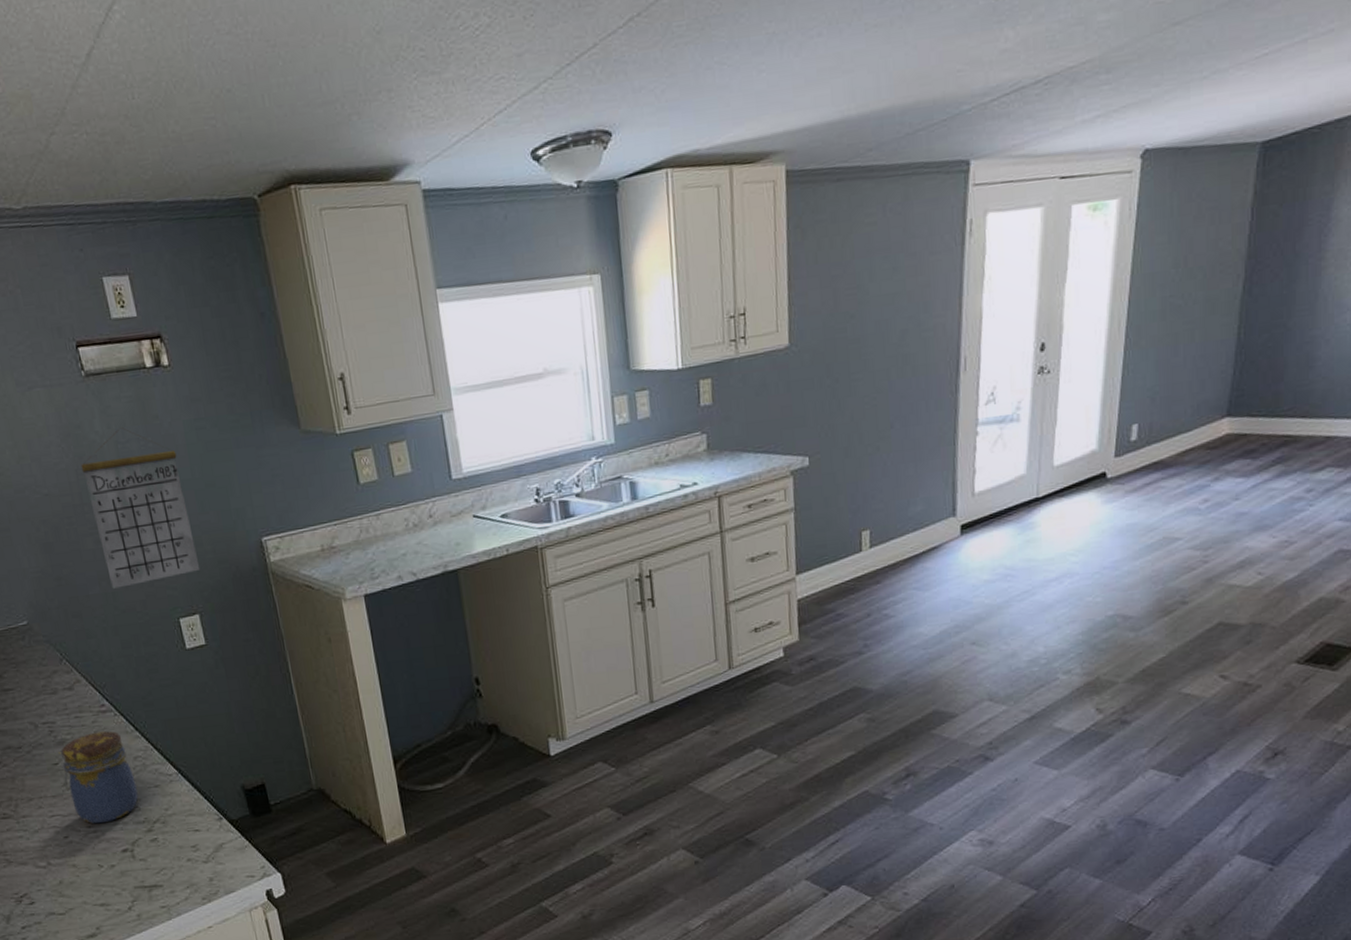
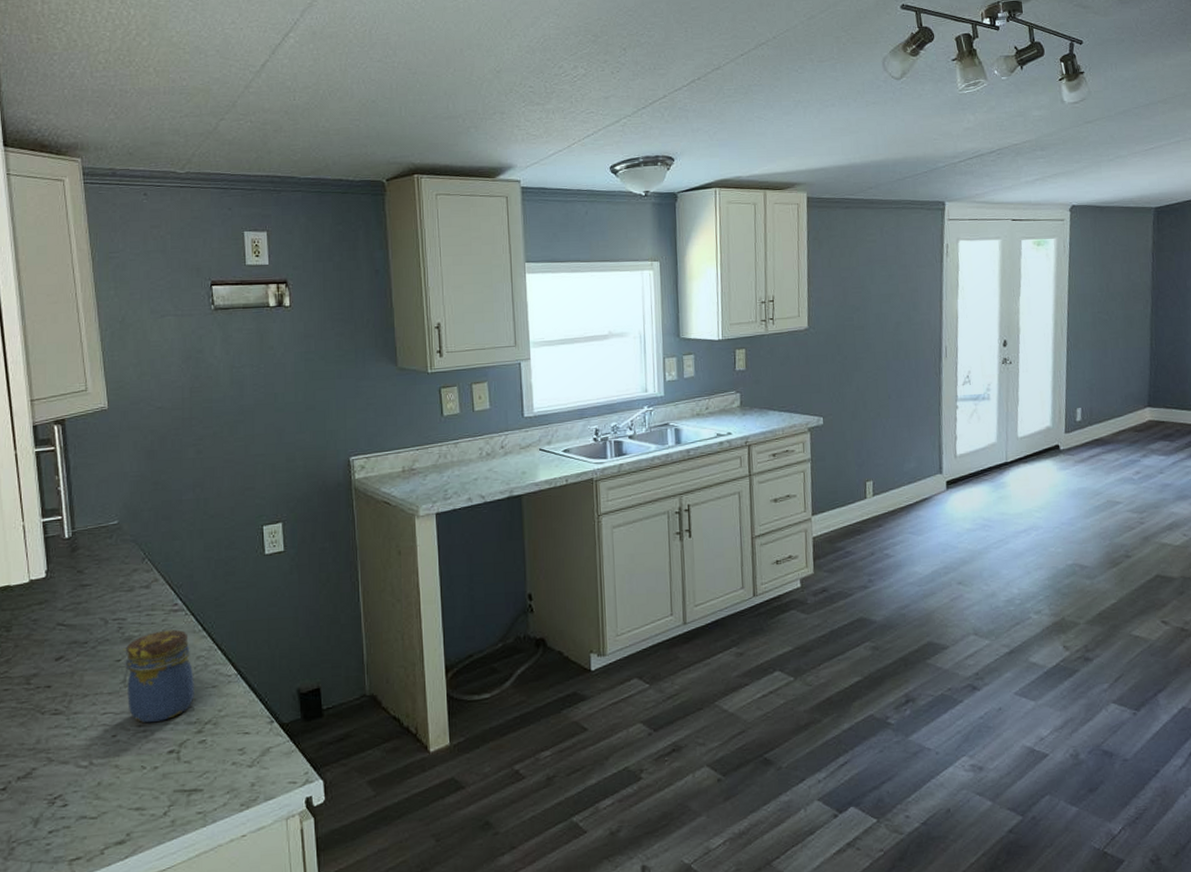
calendar: present [80,427,201,589] -> none [196,355,290,495]

